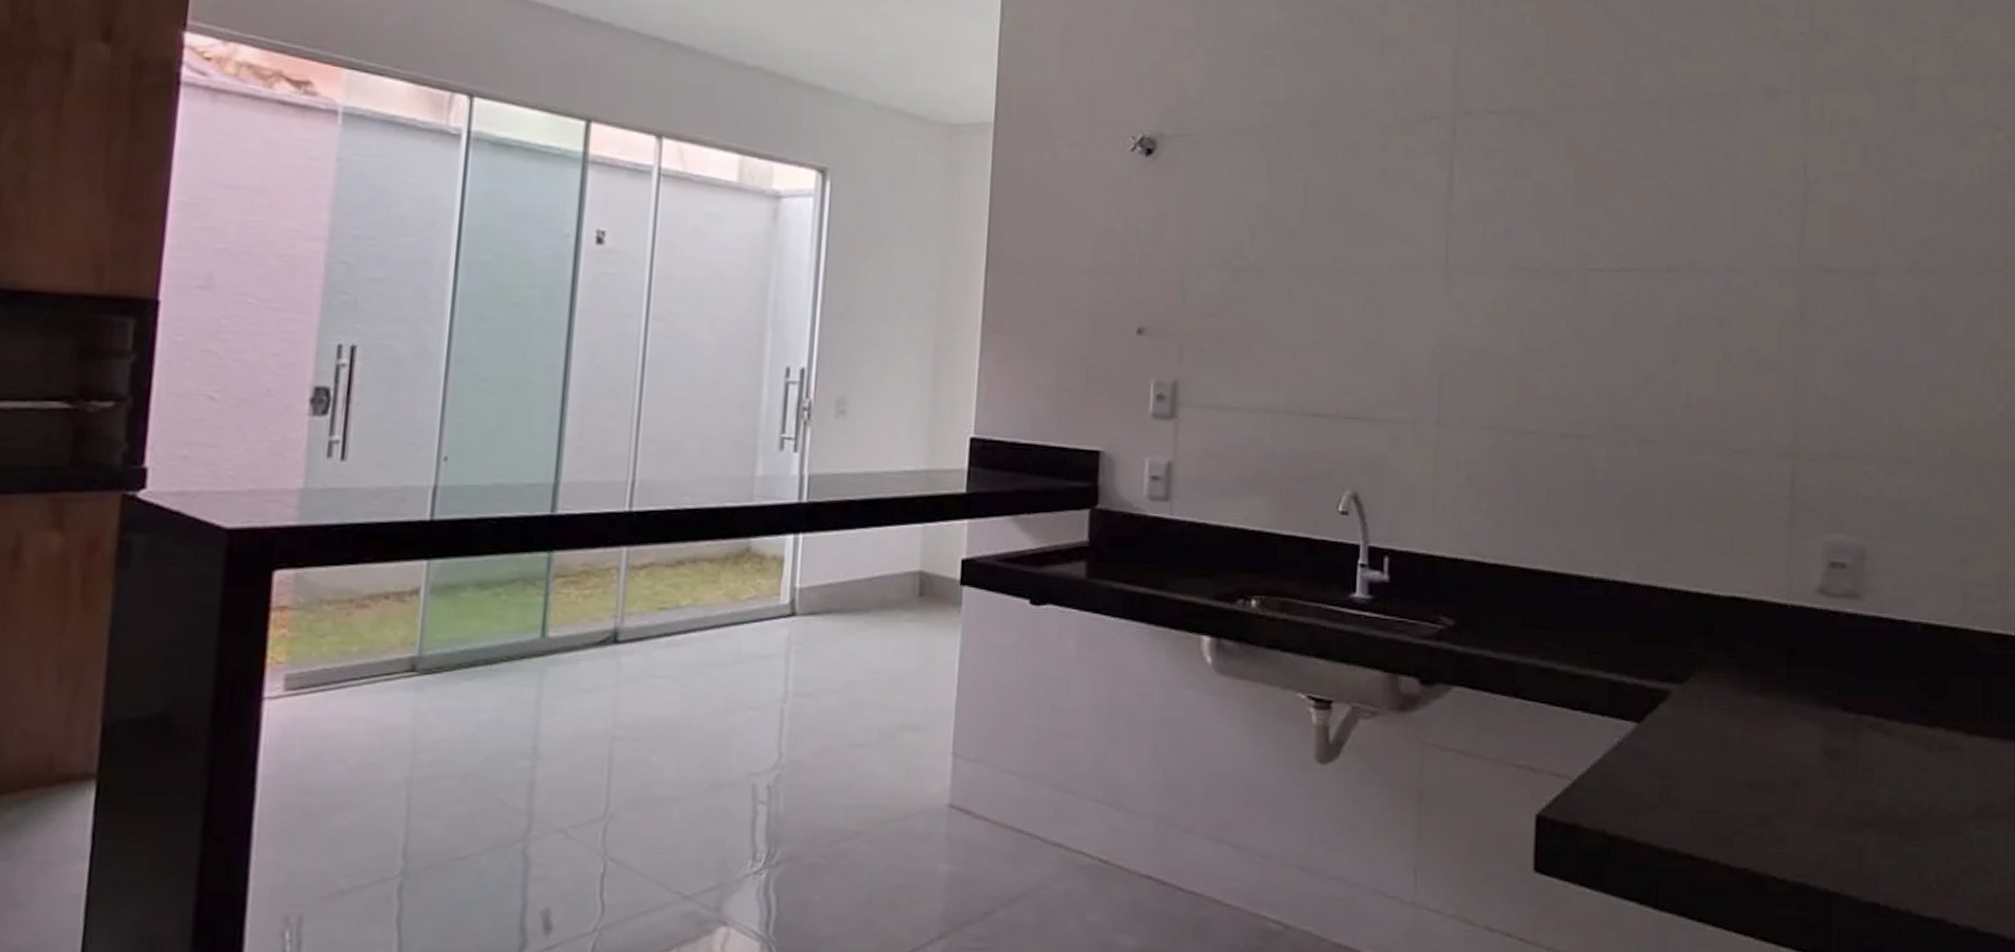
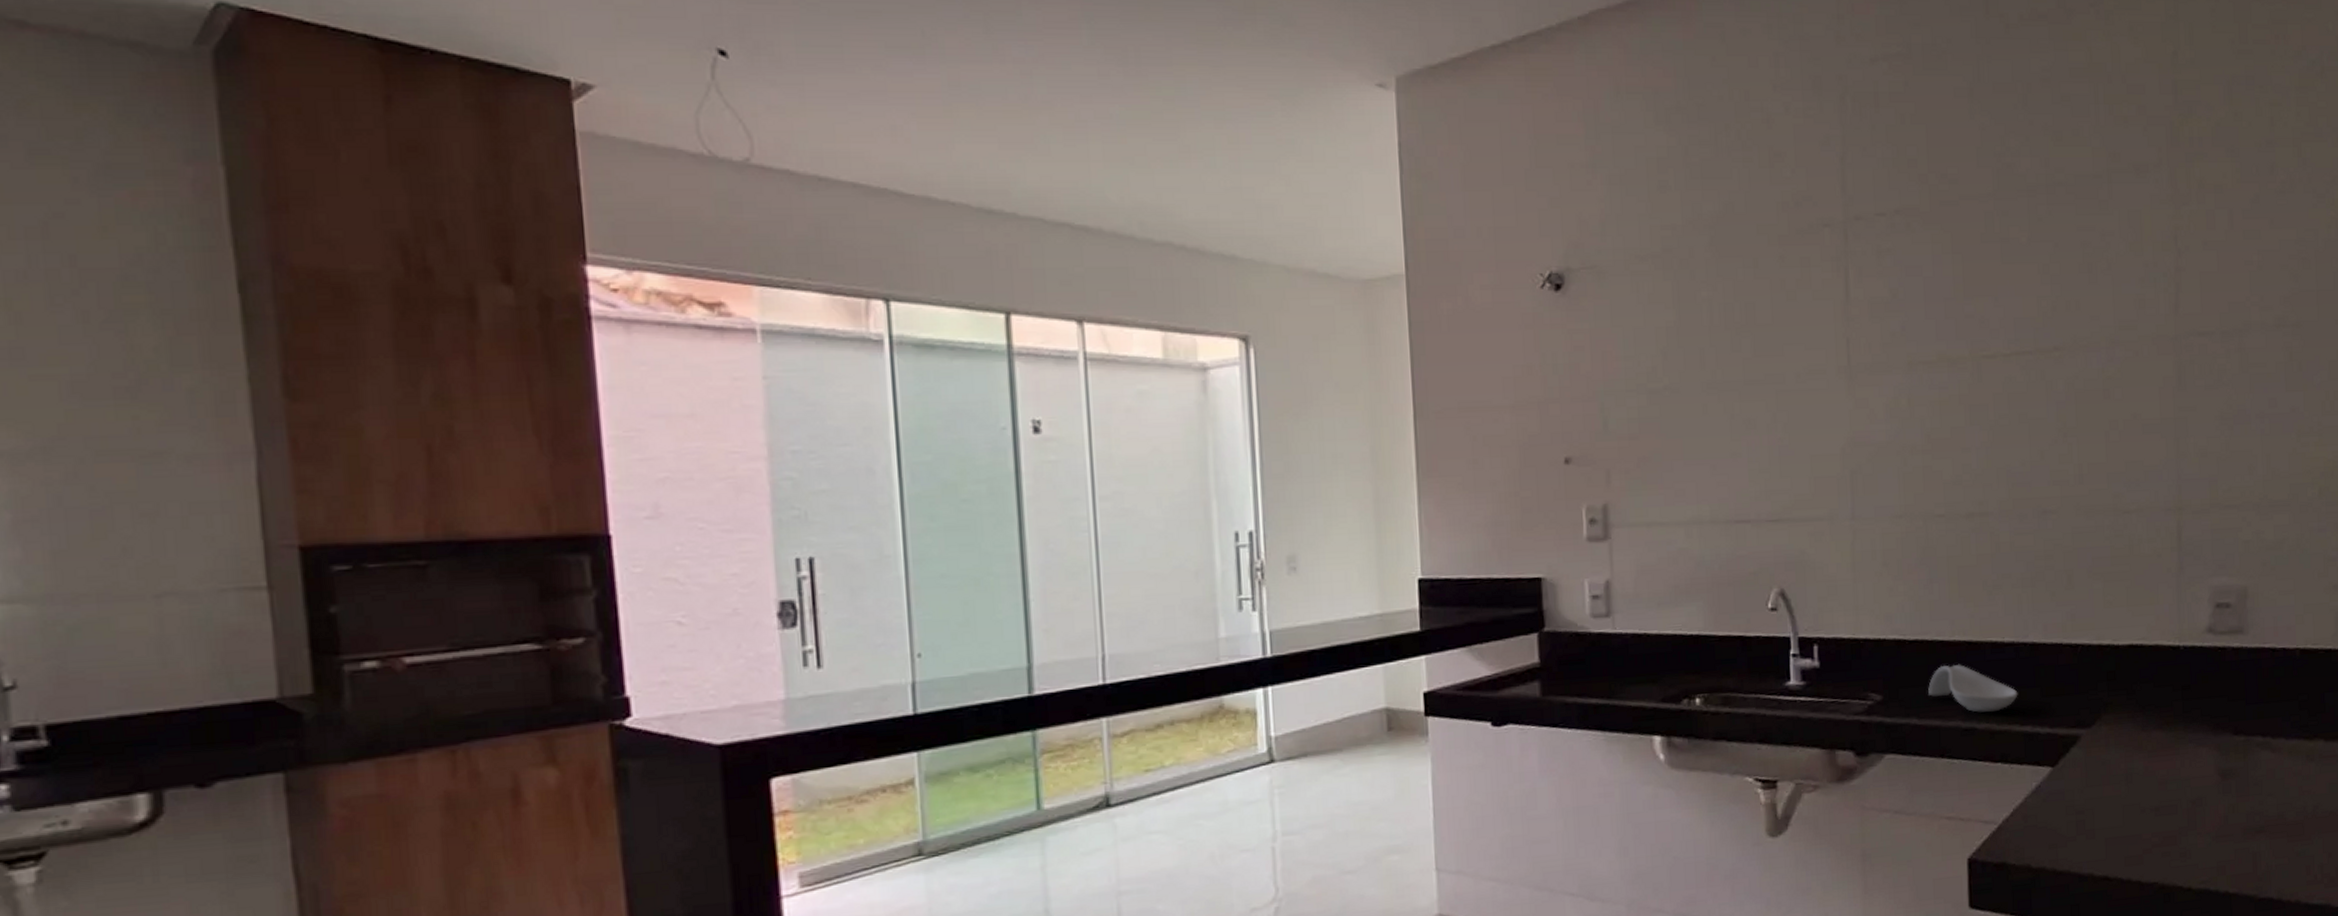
spoon rest: none [1506,596,1604,654] -> present [1928,665,2018,713]

